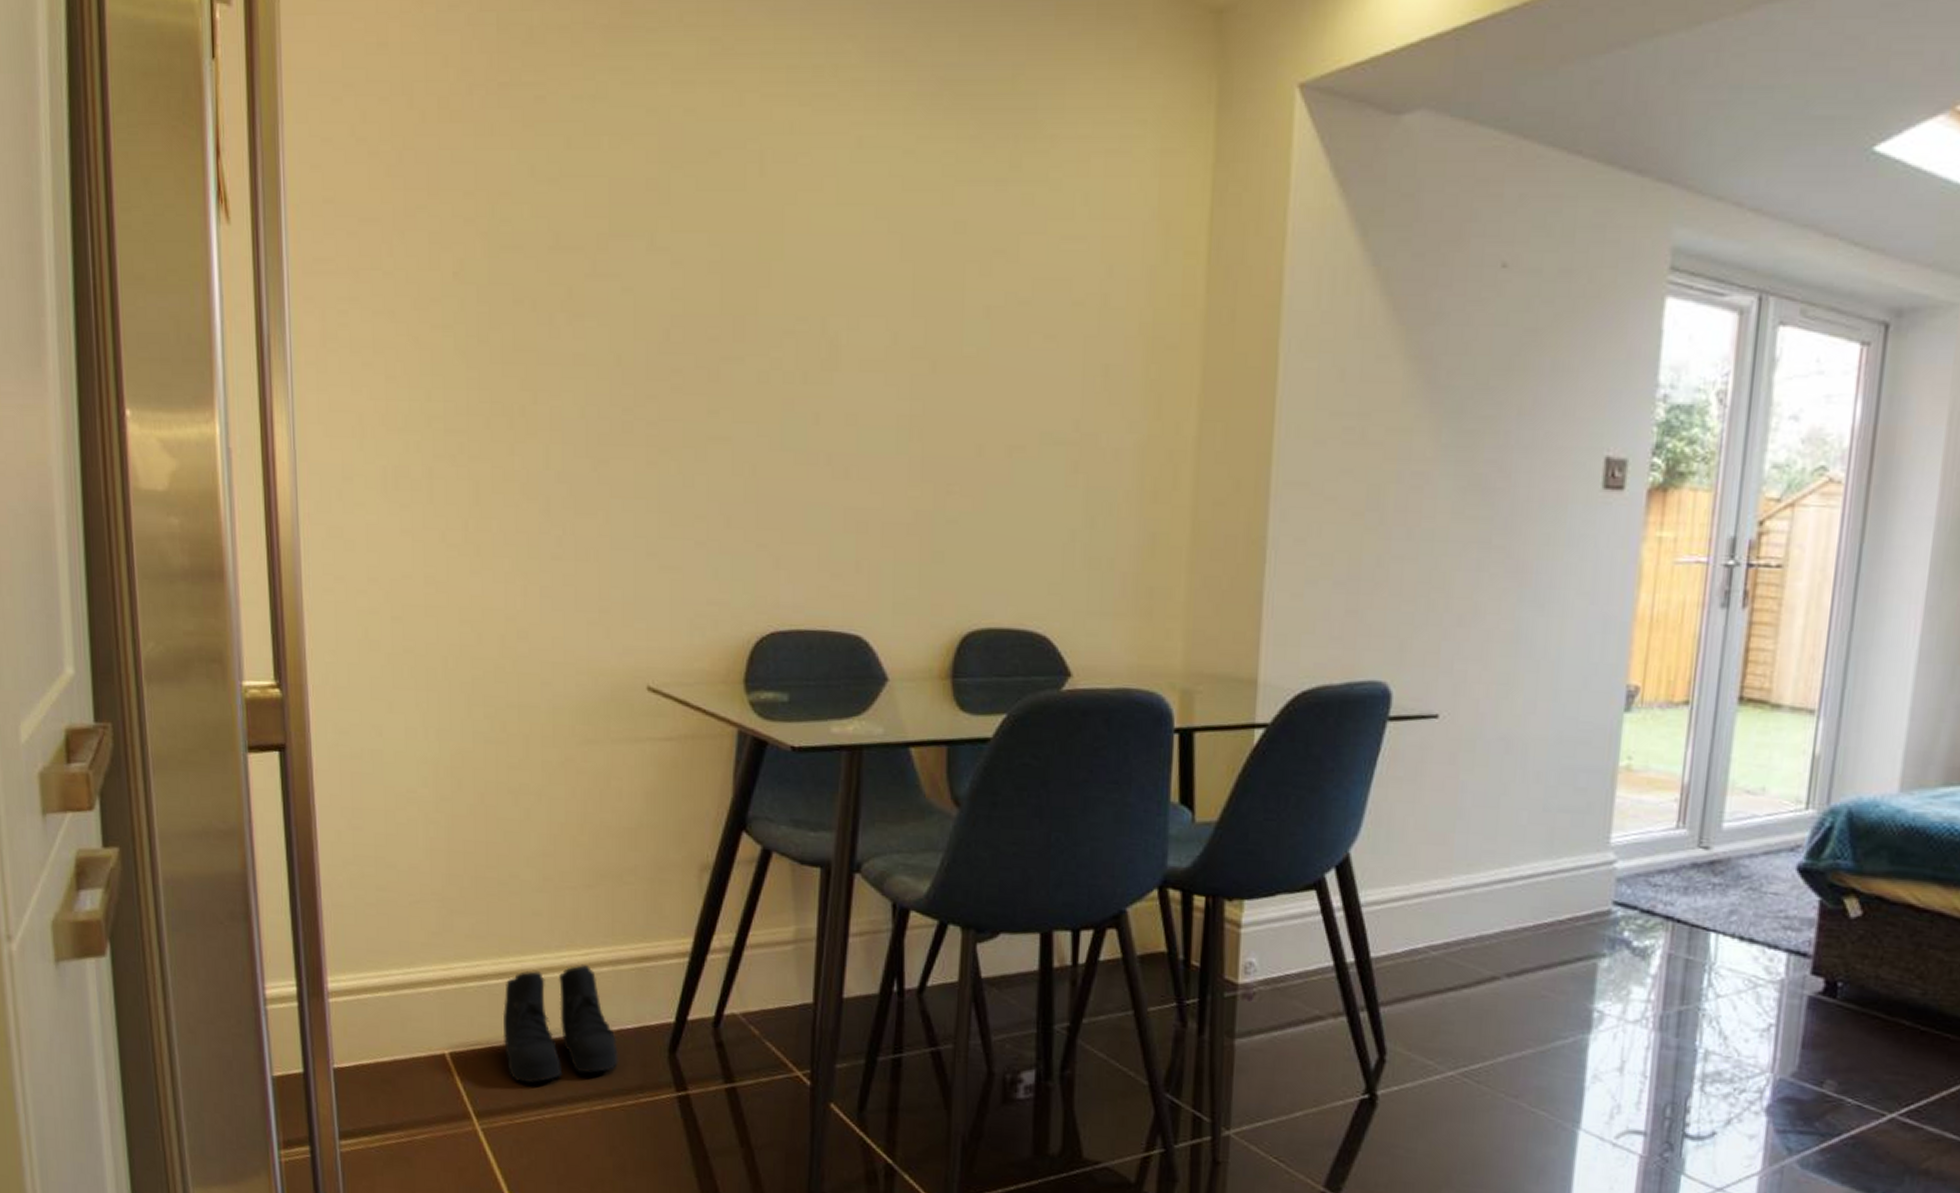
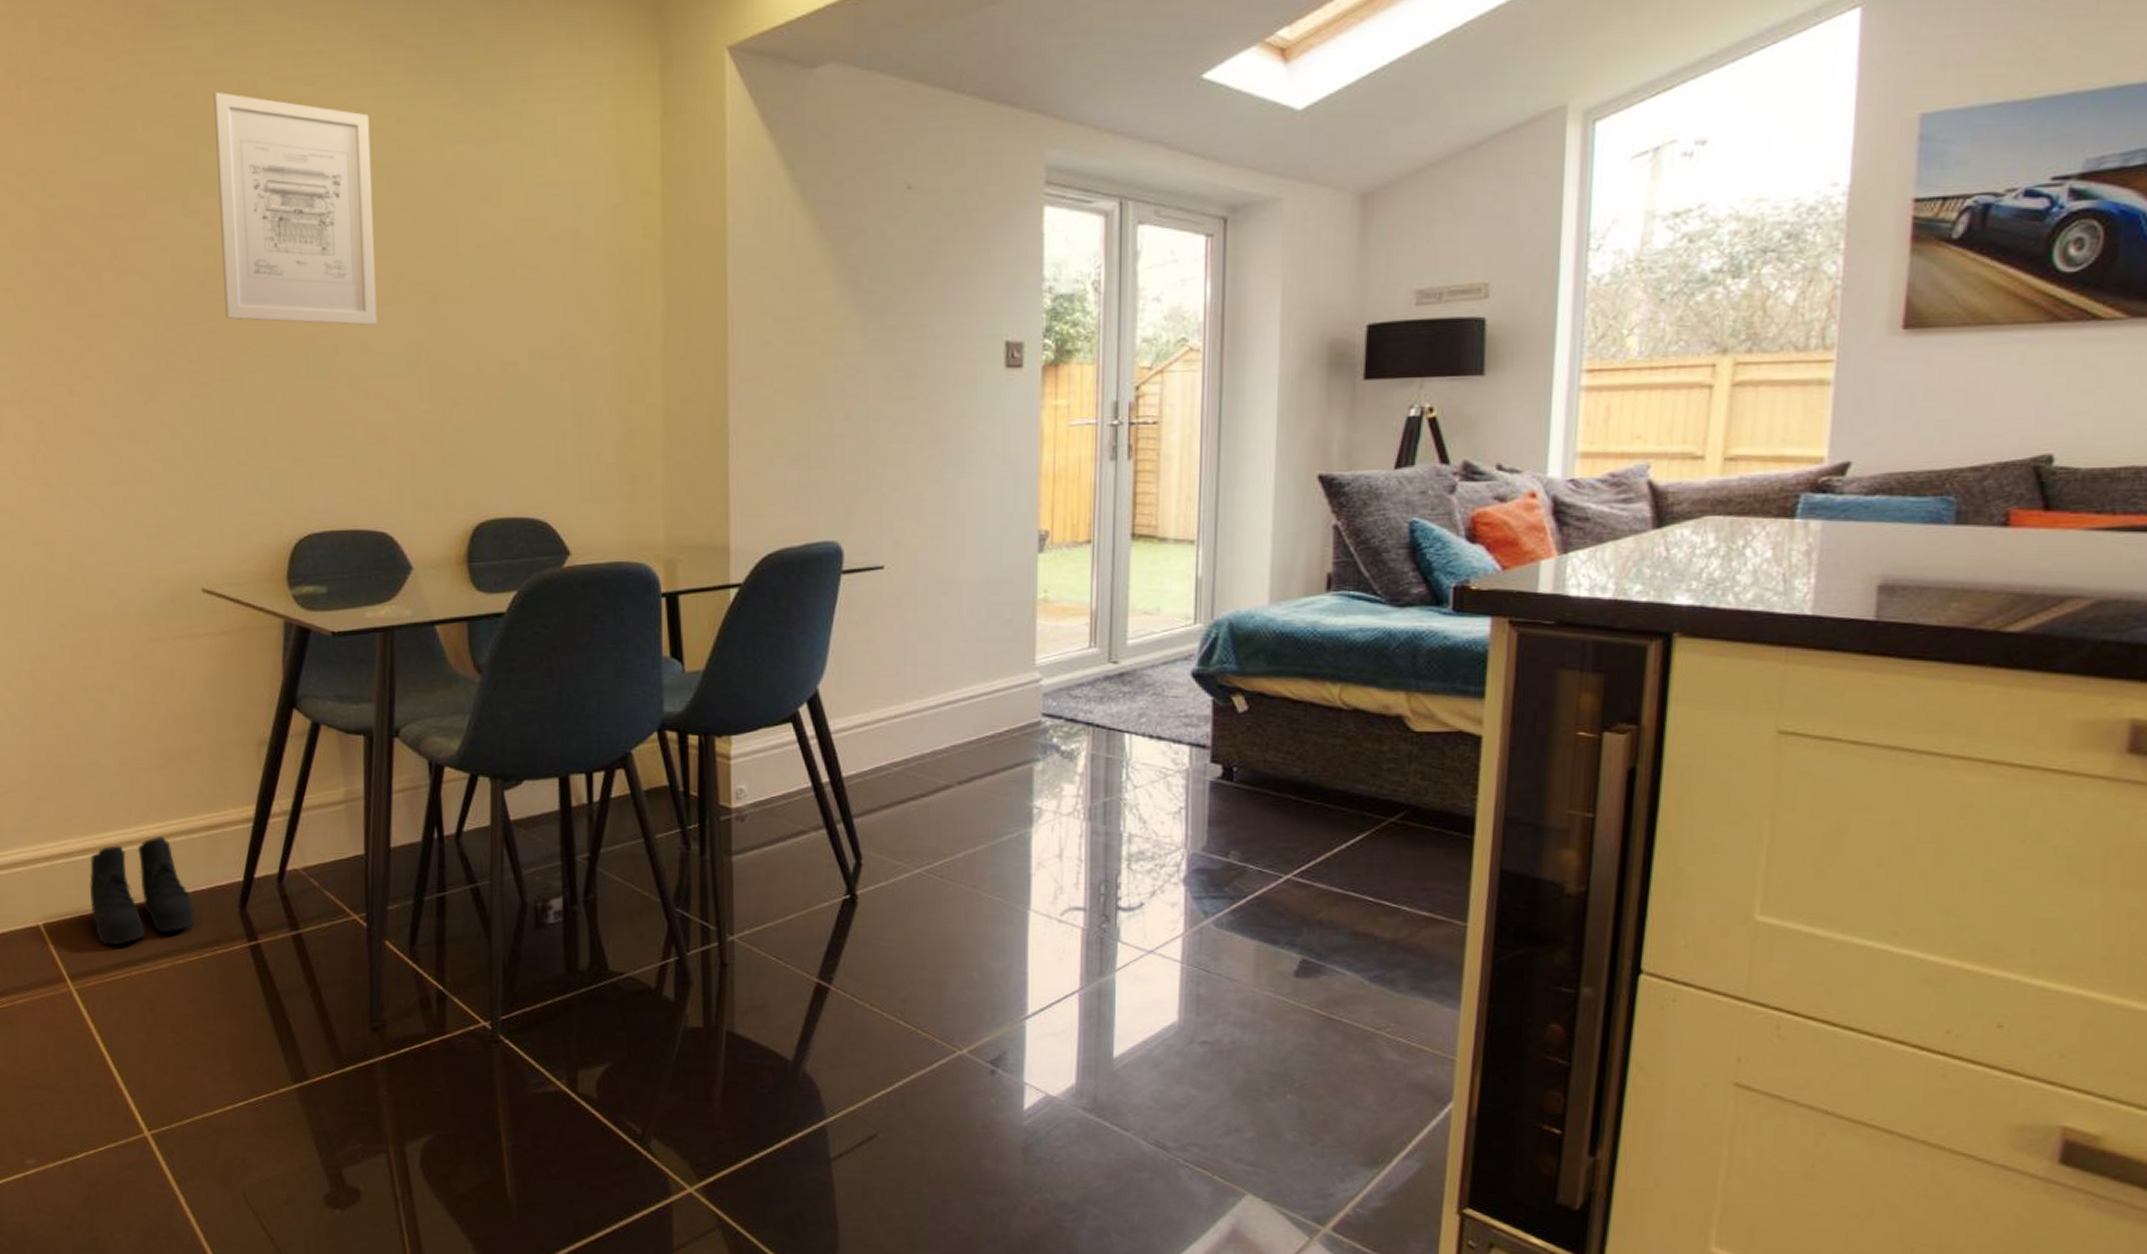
wall art: none [692,108,871,393] -> present [213,91,377,325]

